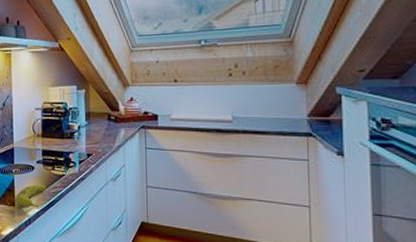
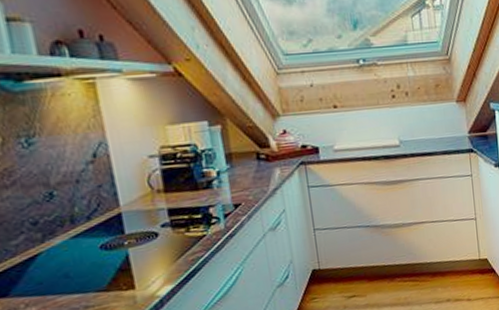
fruit: present [14,184,46,209] -> none [132,253,180,290]

